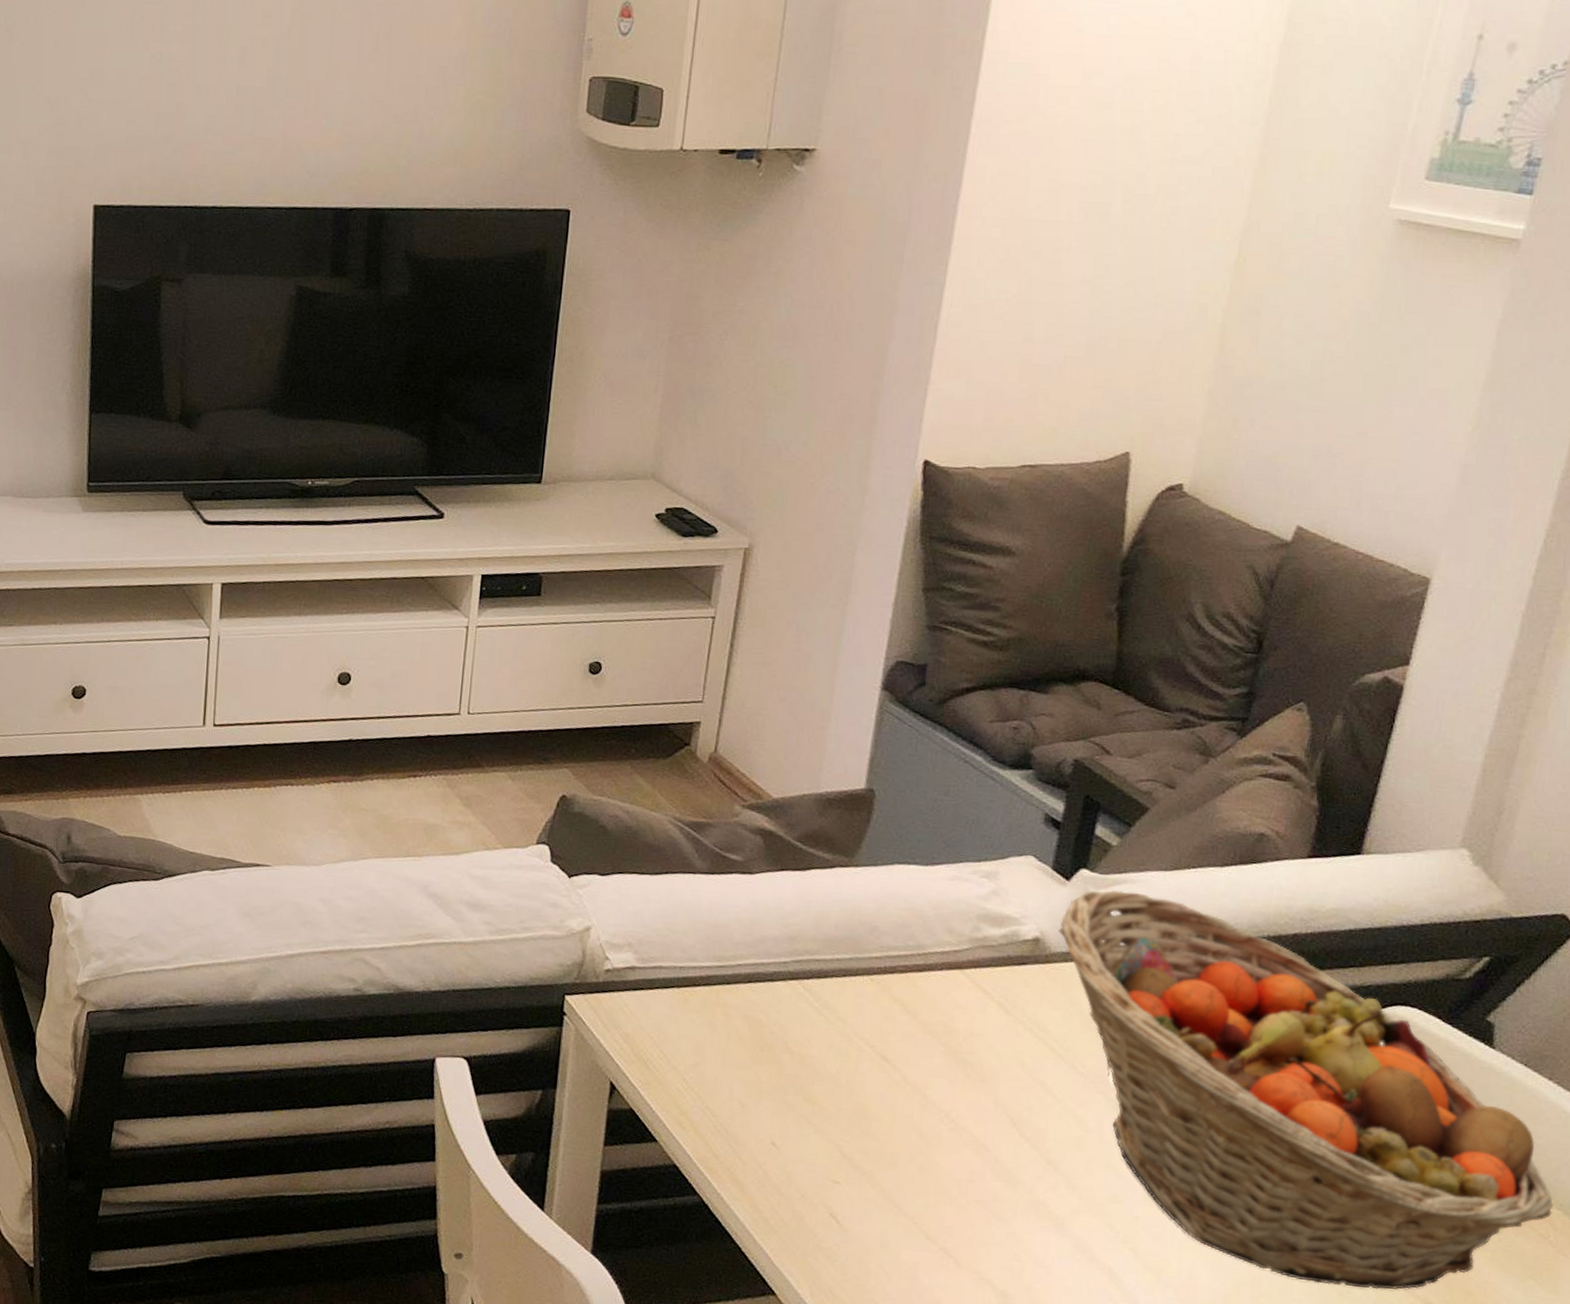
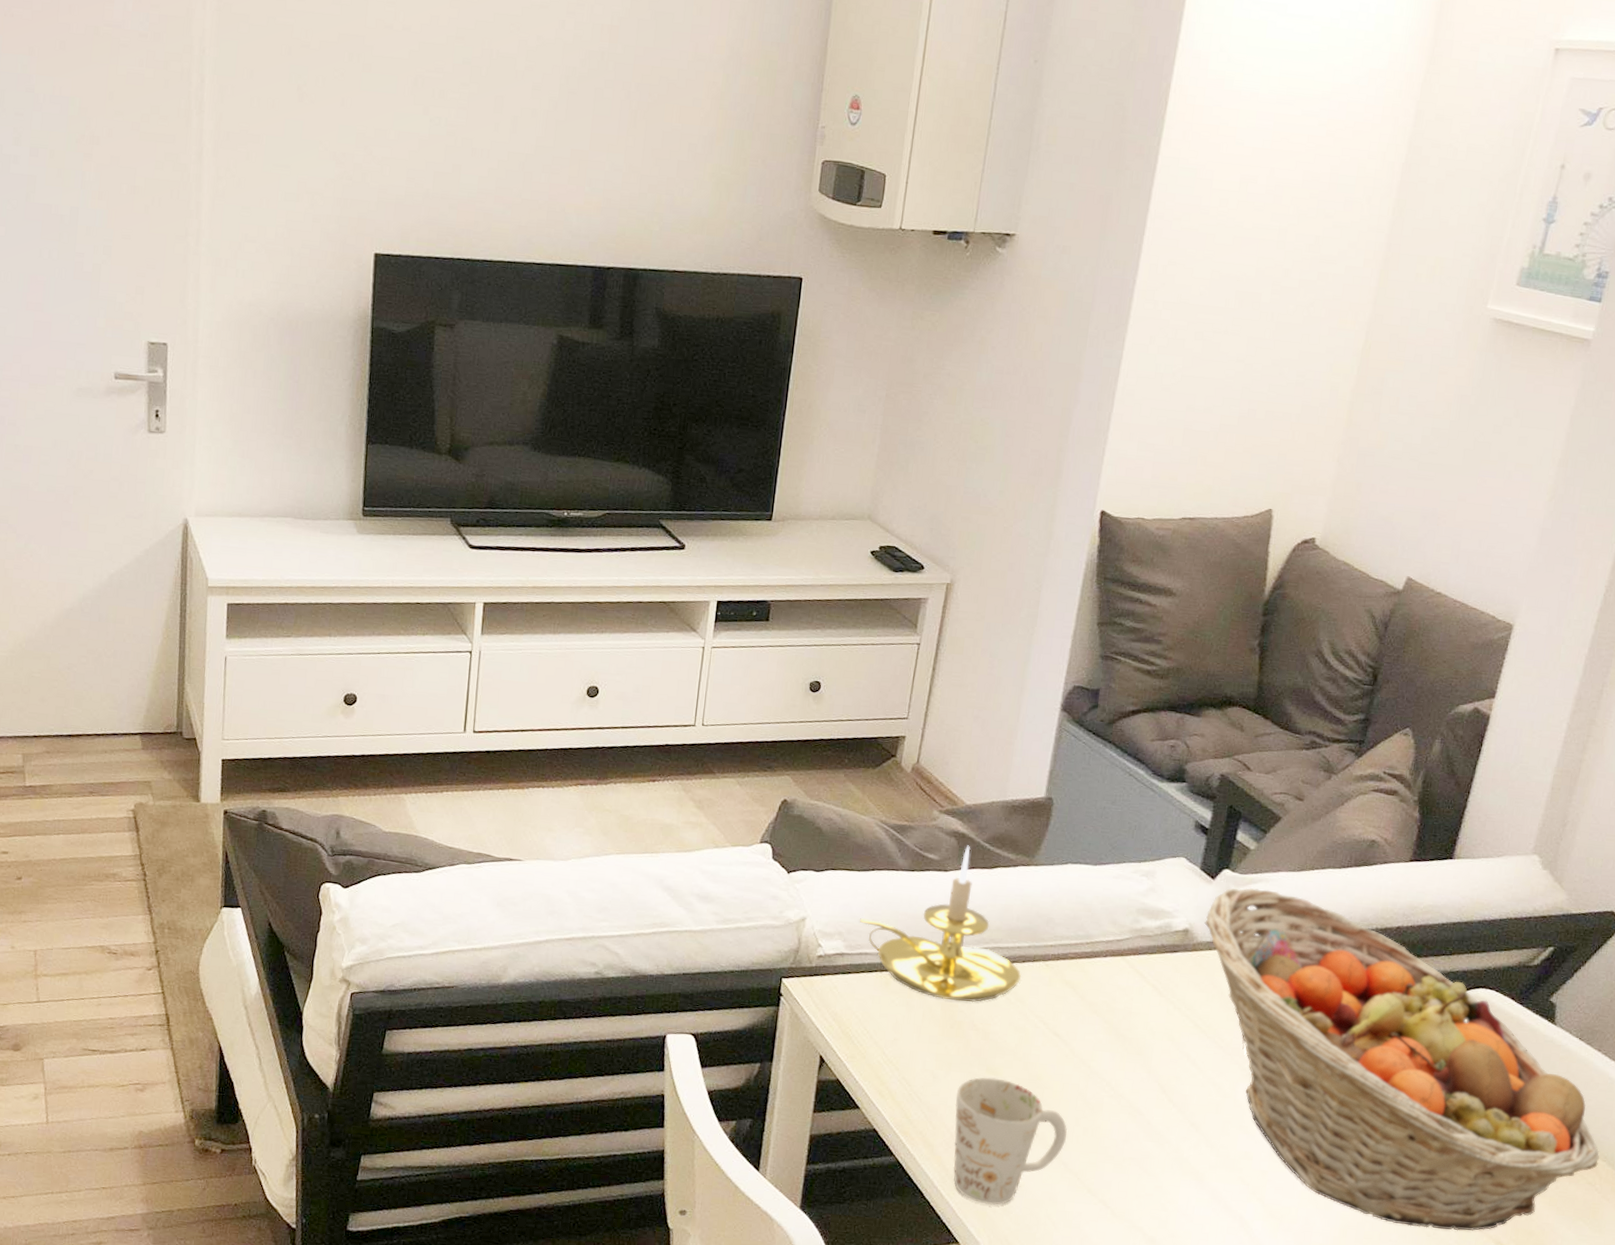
candle holder: none [653,844,842,1023] -> present [860,845,1021,1003]
mug: none [767,1107,900,1253] -> present [953,1077,1067,1206]

